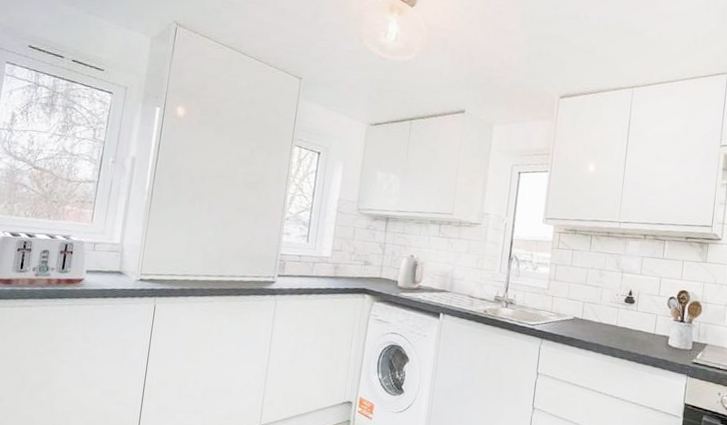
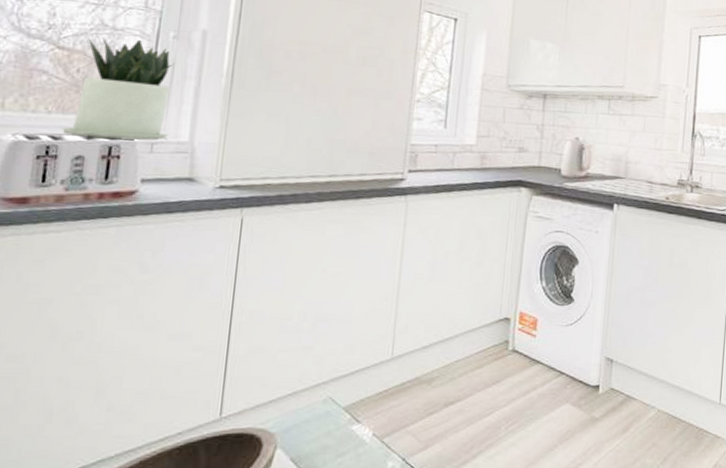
planter: none [35,161,111,241] -> present [62,38,174,141]

